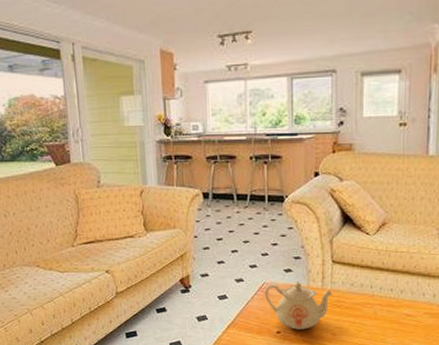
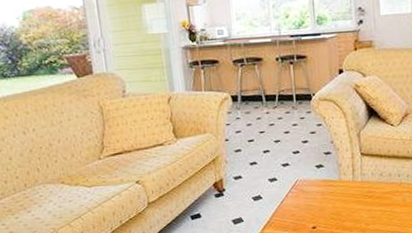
teapot: present [265,281,333,330] -> none [298,176,364,223]

